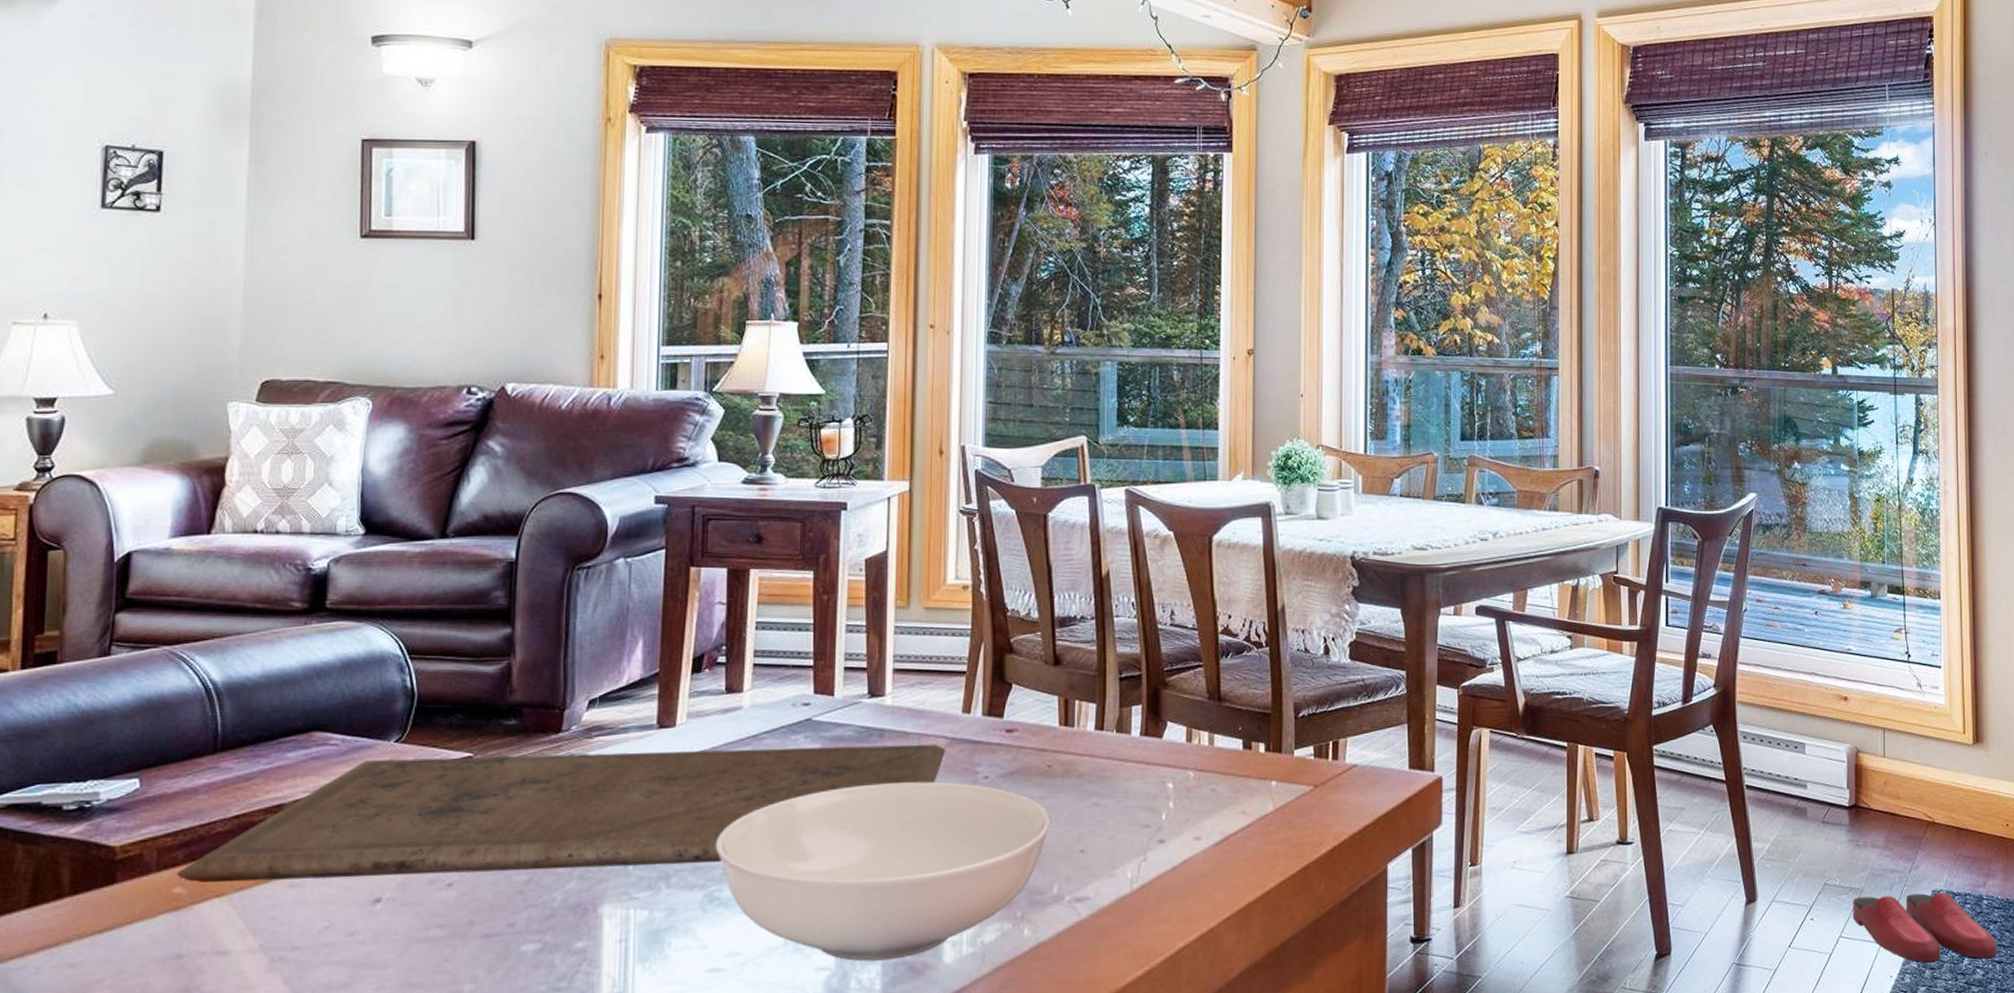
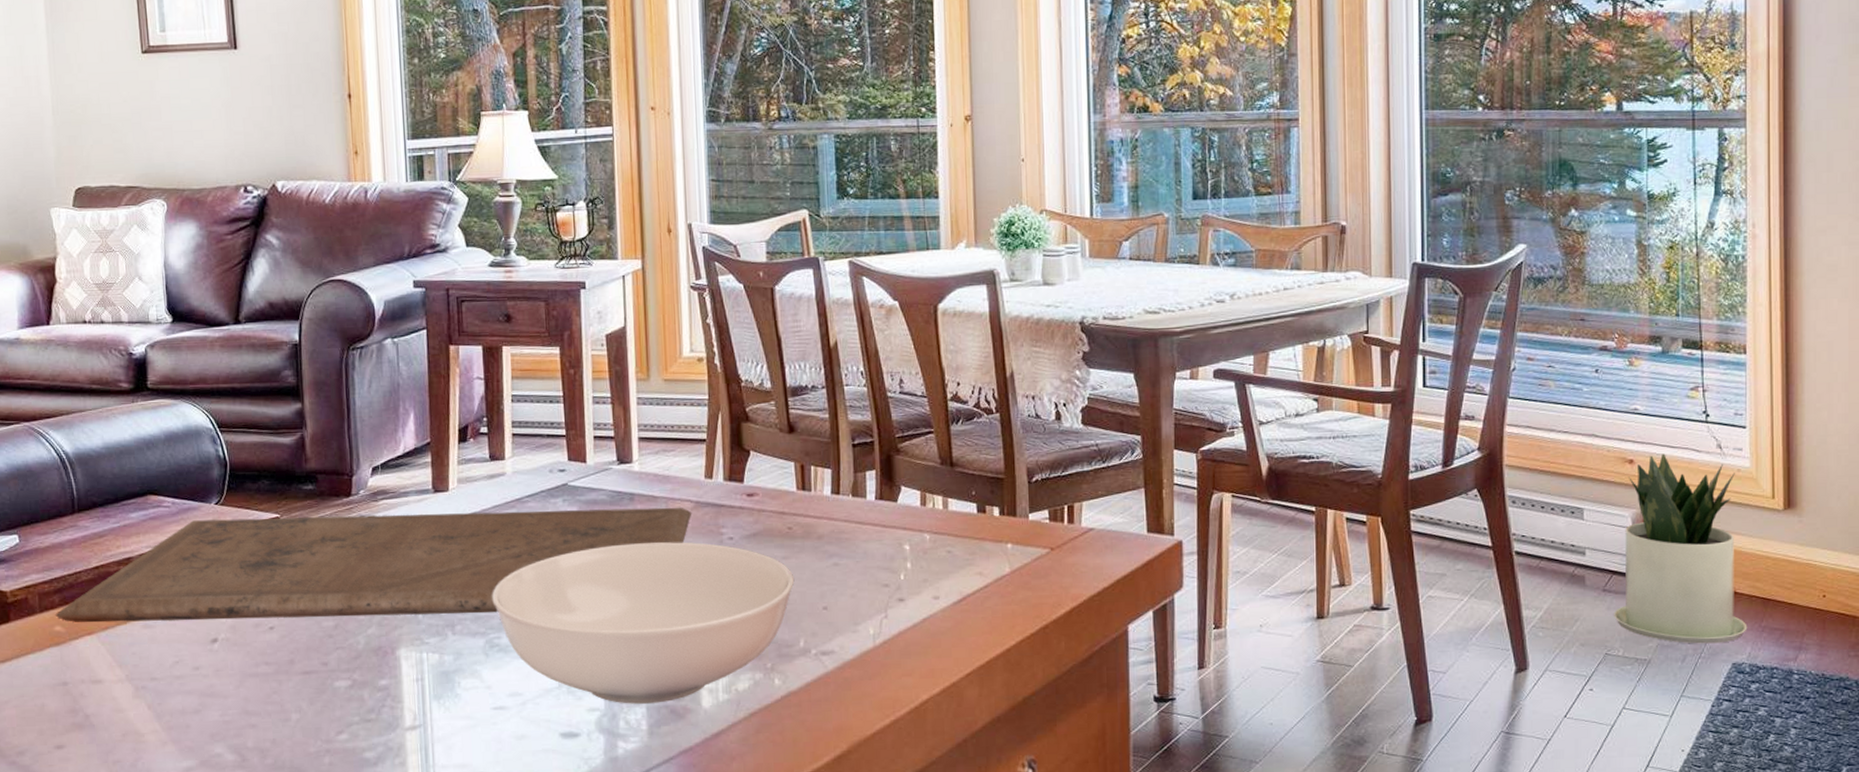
planter: none [1831,691,1945,873] -> present [1613,453,1748,644]
slippers: present [1853,892,1997,963] -> none [1638,665,1809,738]

